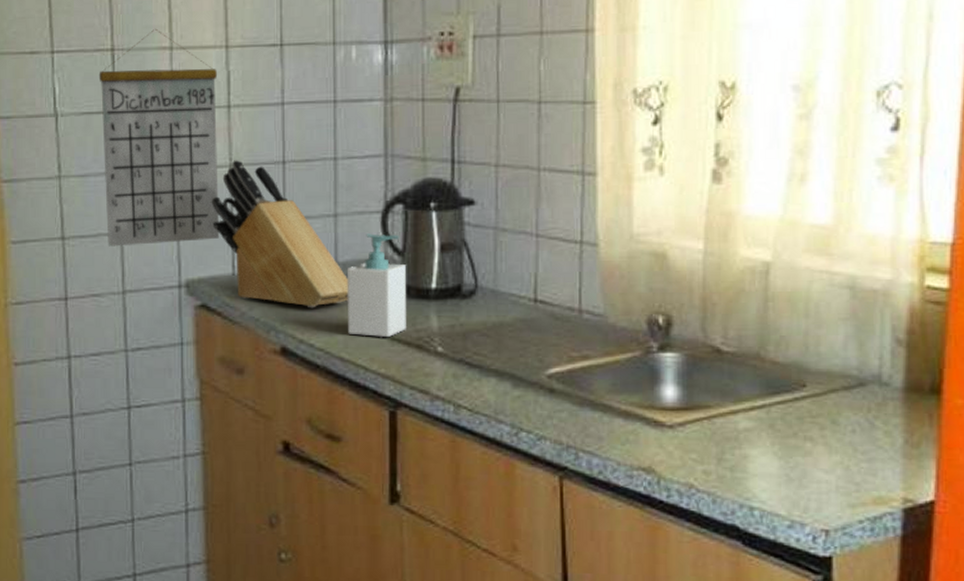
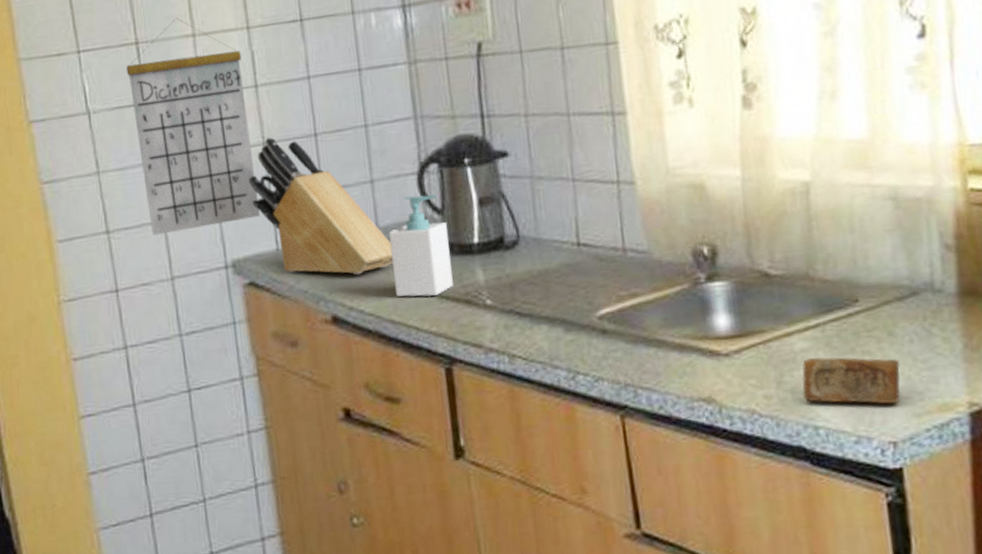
soap bar: none [742,439,840,492] -> present [802,357,900,405]

